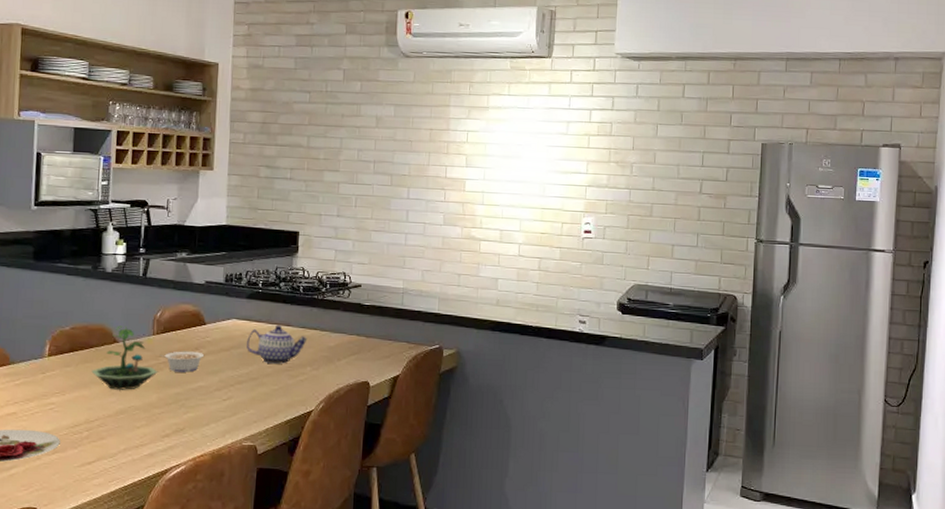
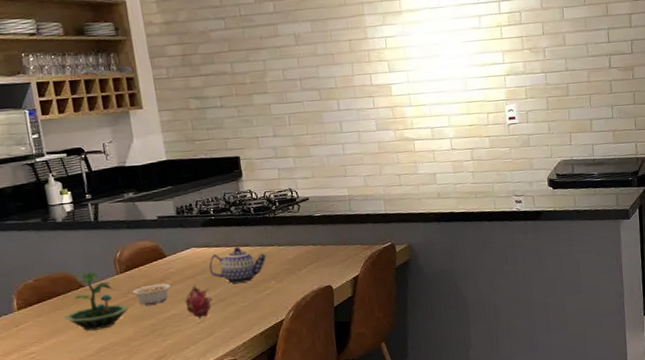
fruit: none [214,358,244,396] -> present [185,284,213,319]

